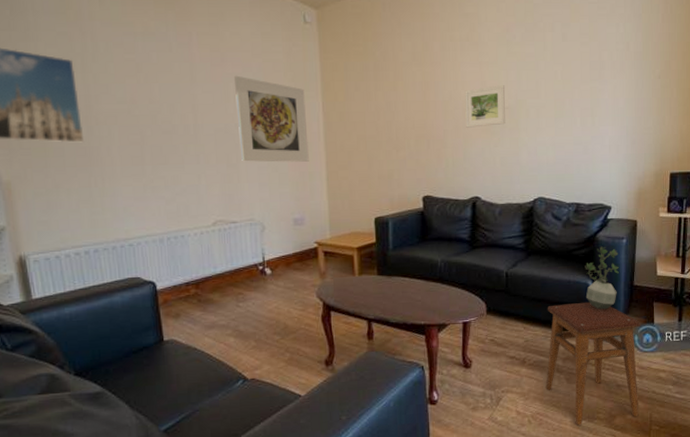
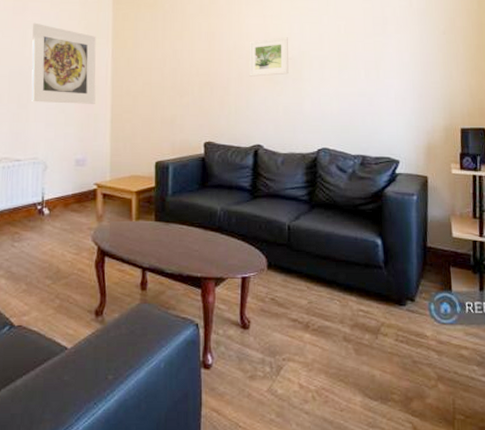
stool: present [545,301,640,426] -> none [331,262,439,407]
potted plant: present [585,246,619,310] -> none [373,202,410,272]

